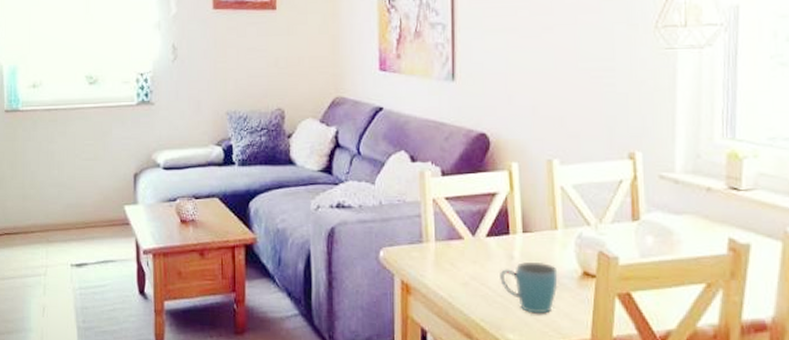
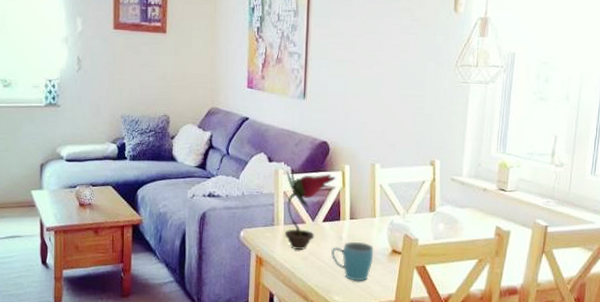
potted flower: none [435,172,502,274] -> present [284,171,337,251]

